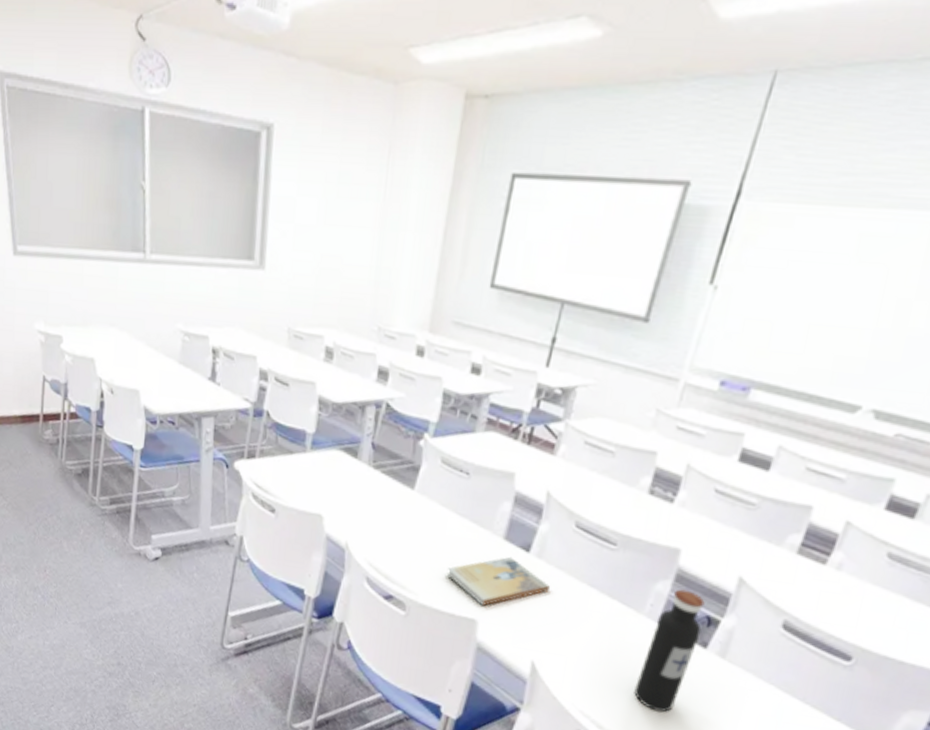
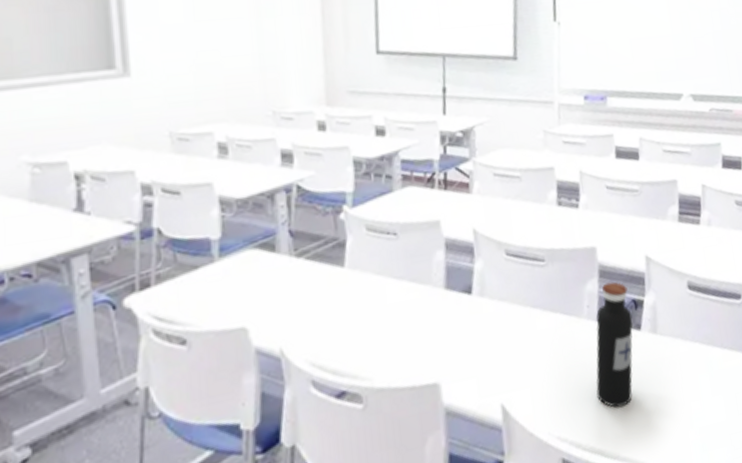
book: present [446,556,551,606] -> none [396,304,500,366]

